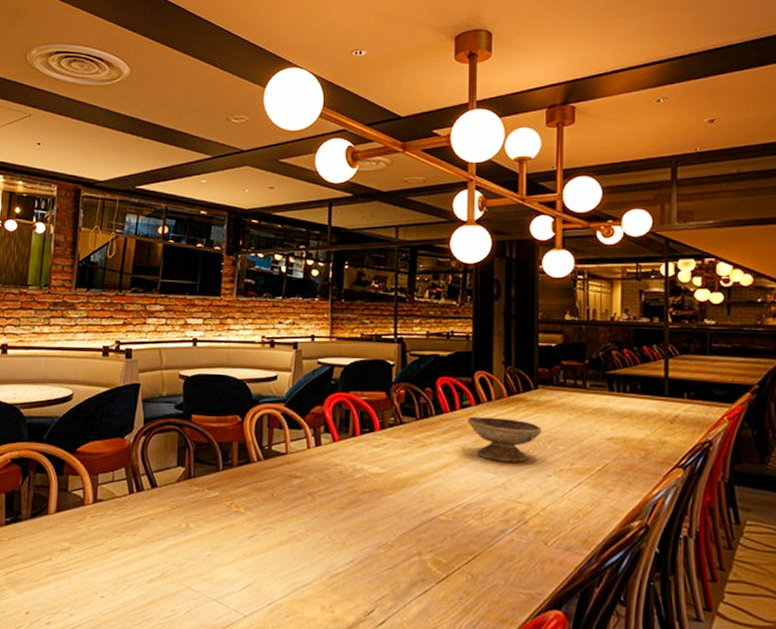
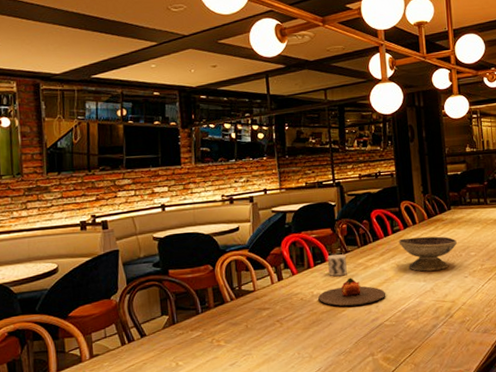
plate: none [361,455,445,491] -> present [318,277,386,307]
cup: none [376,423,400,452] -> present [326,254,347,277]

